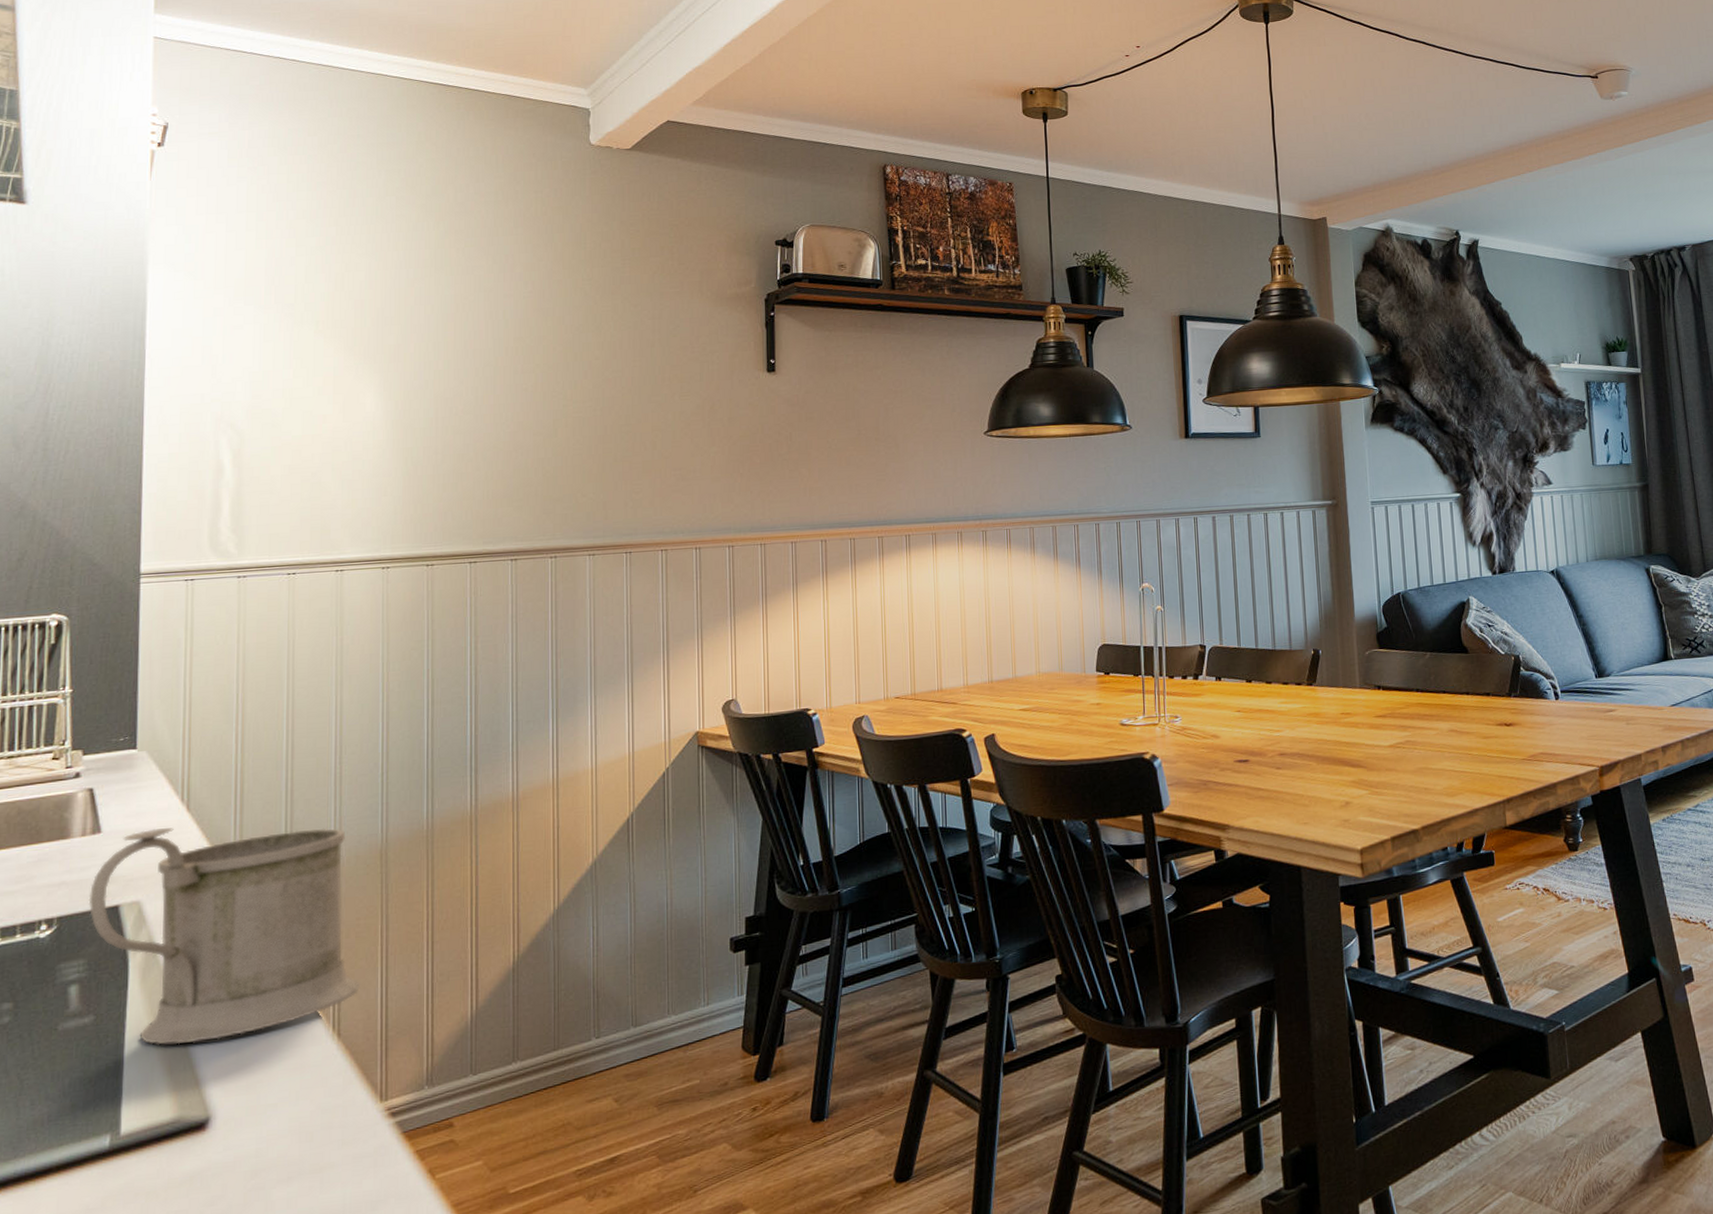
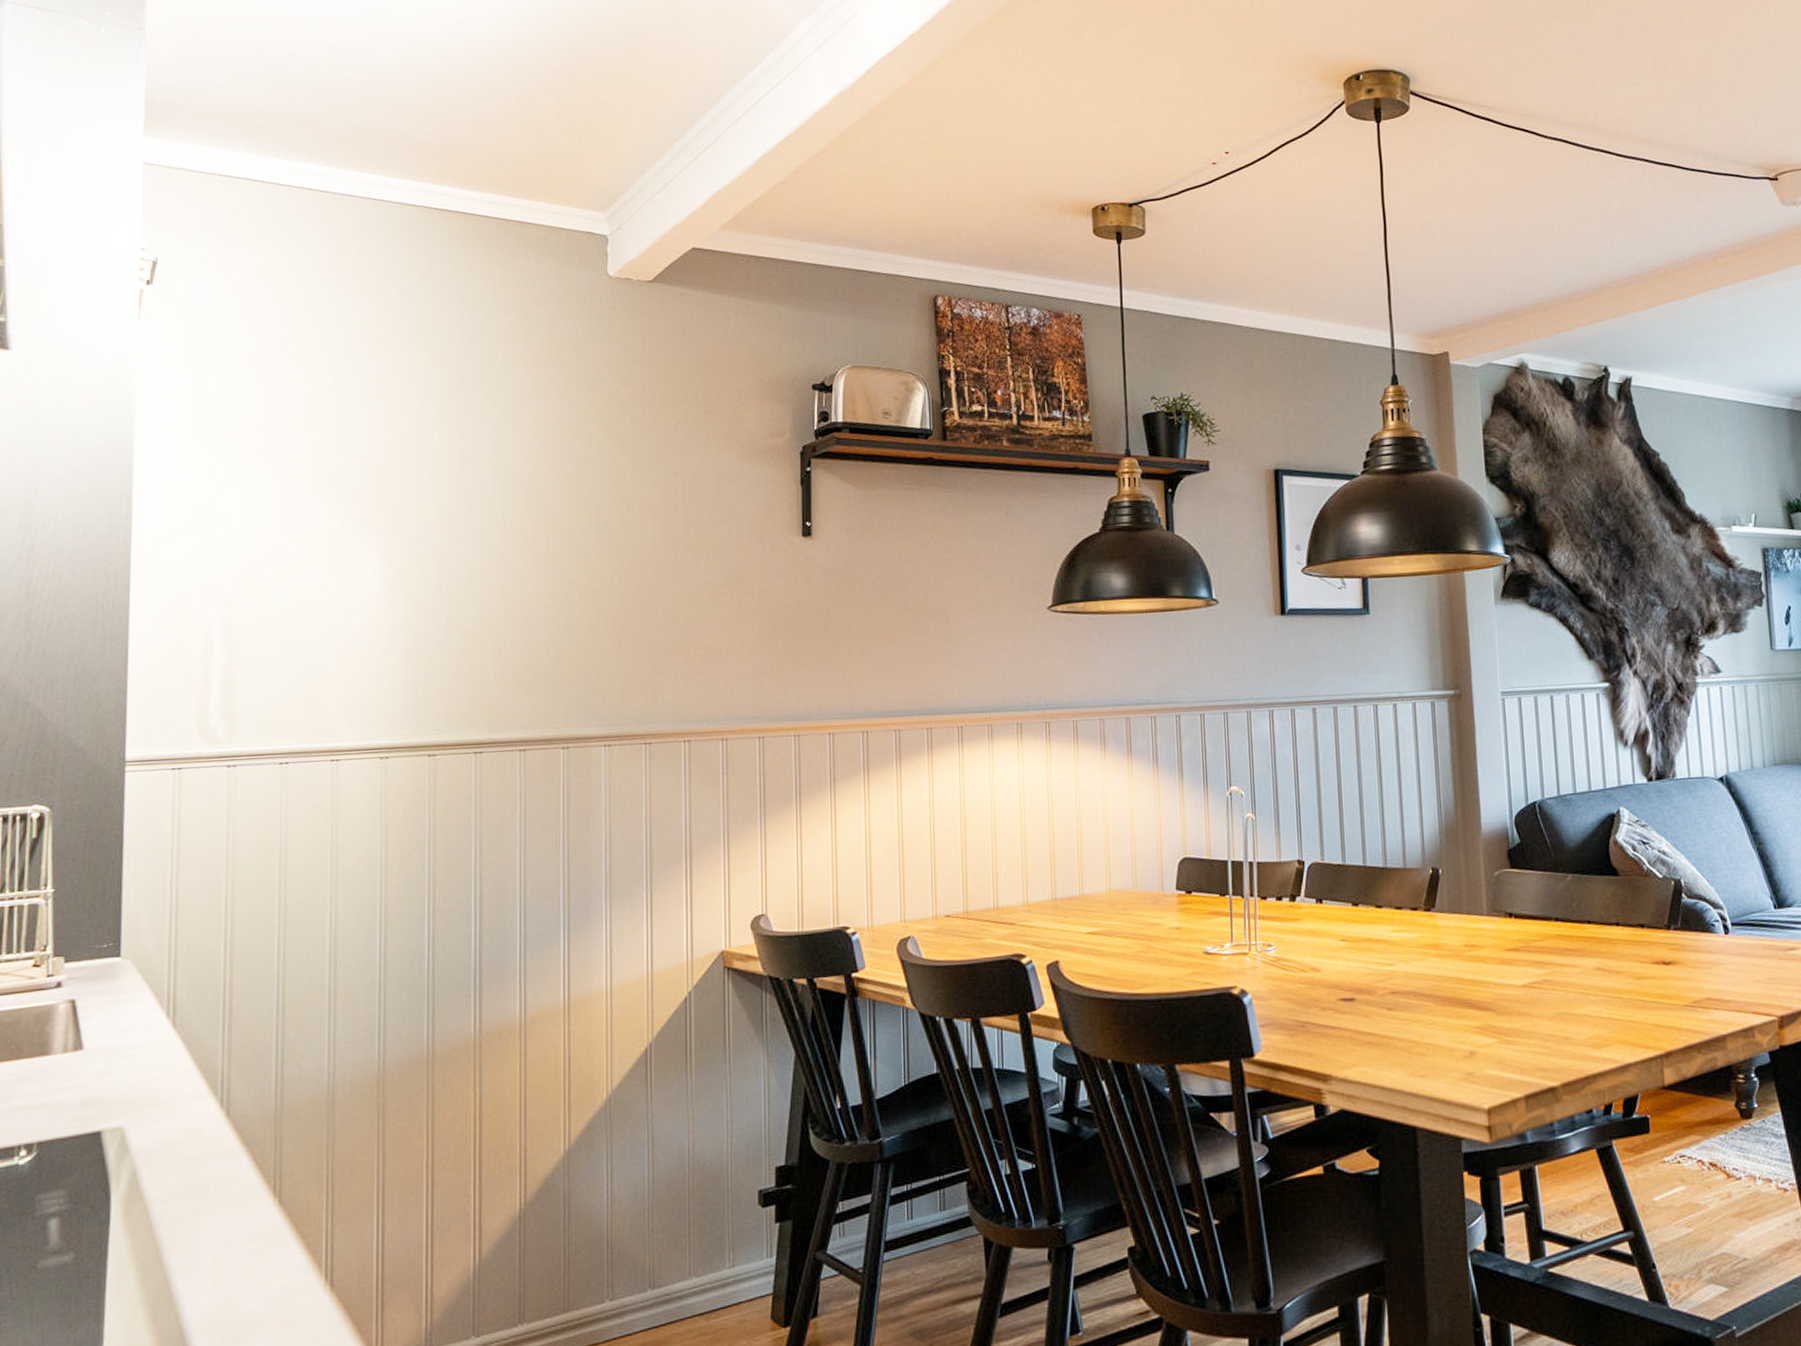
mug: present [88,828,360,1045] -> none [69,1046,354,1290]

